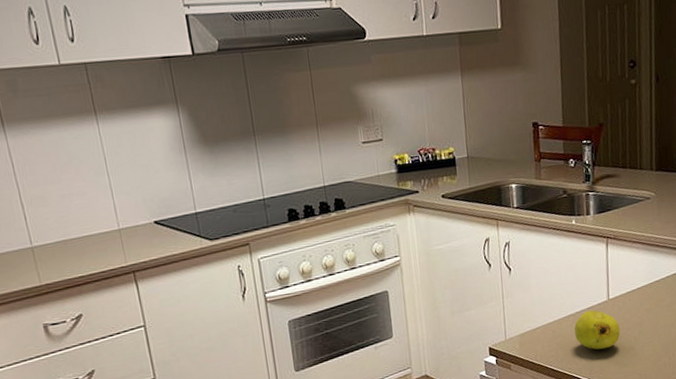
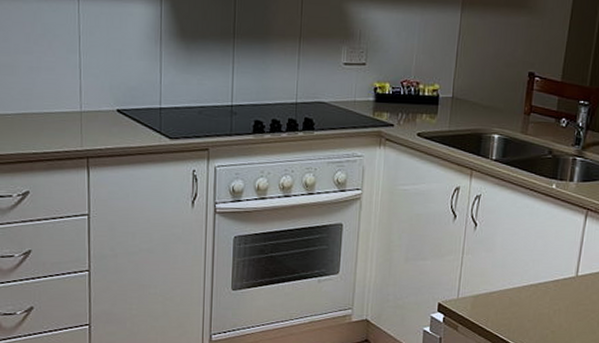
fruit: present [574,310,620,350] -> none [533,283,584,328]

